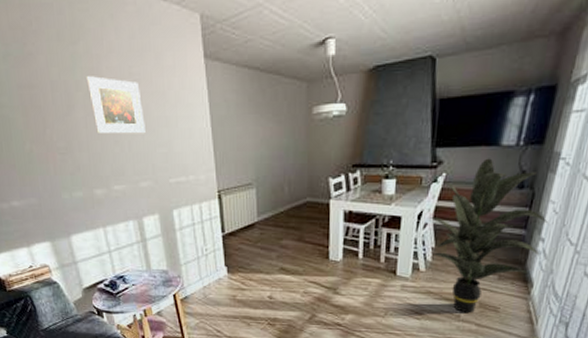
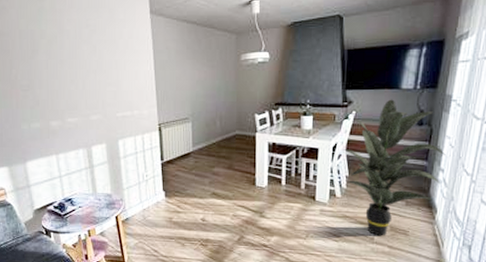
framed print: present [85,76,146,134] -> none [49,27,98,75]

